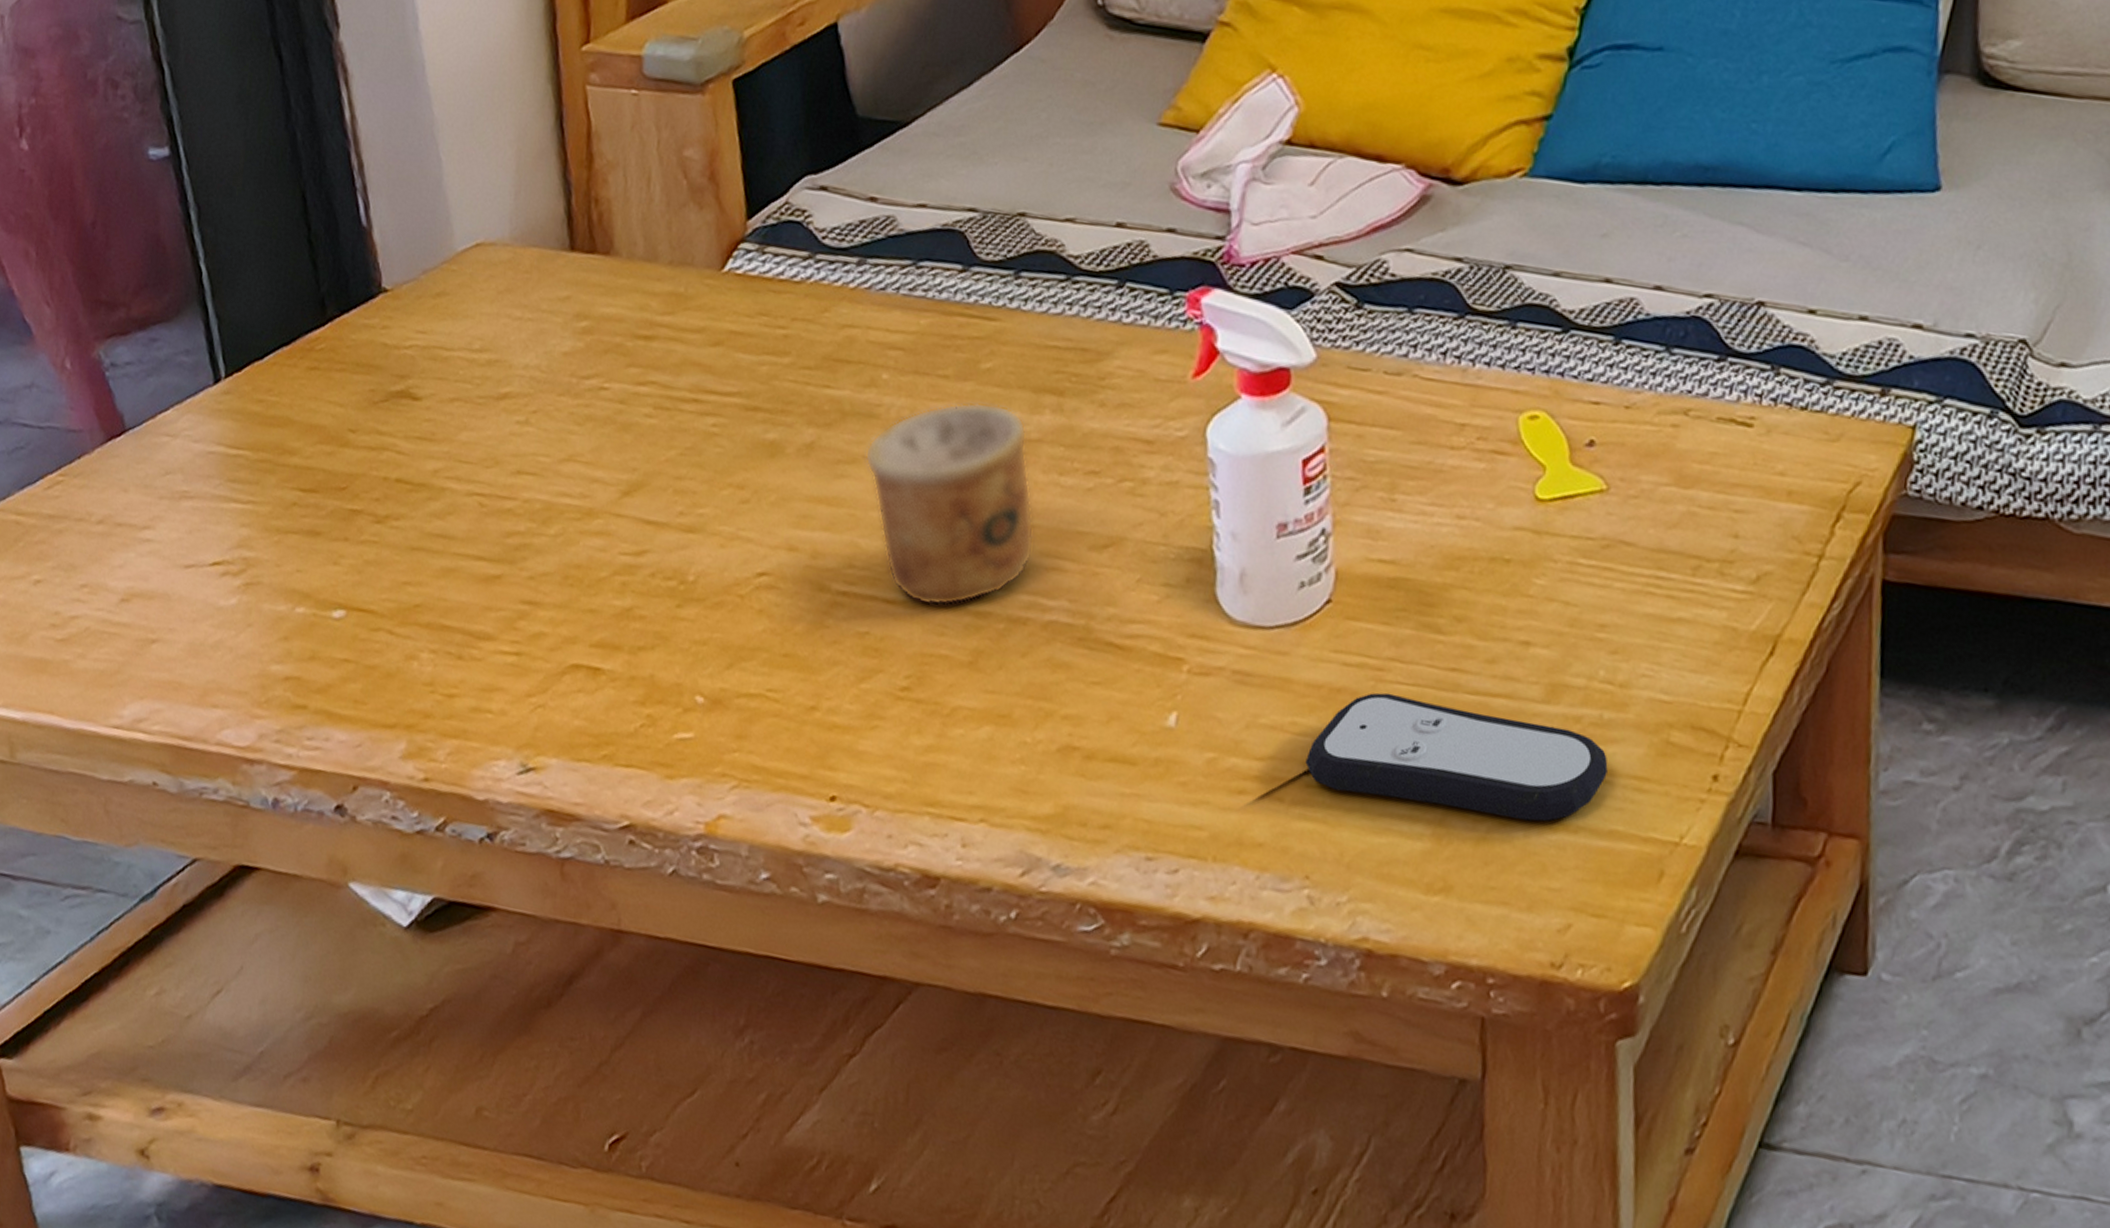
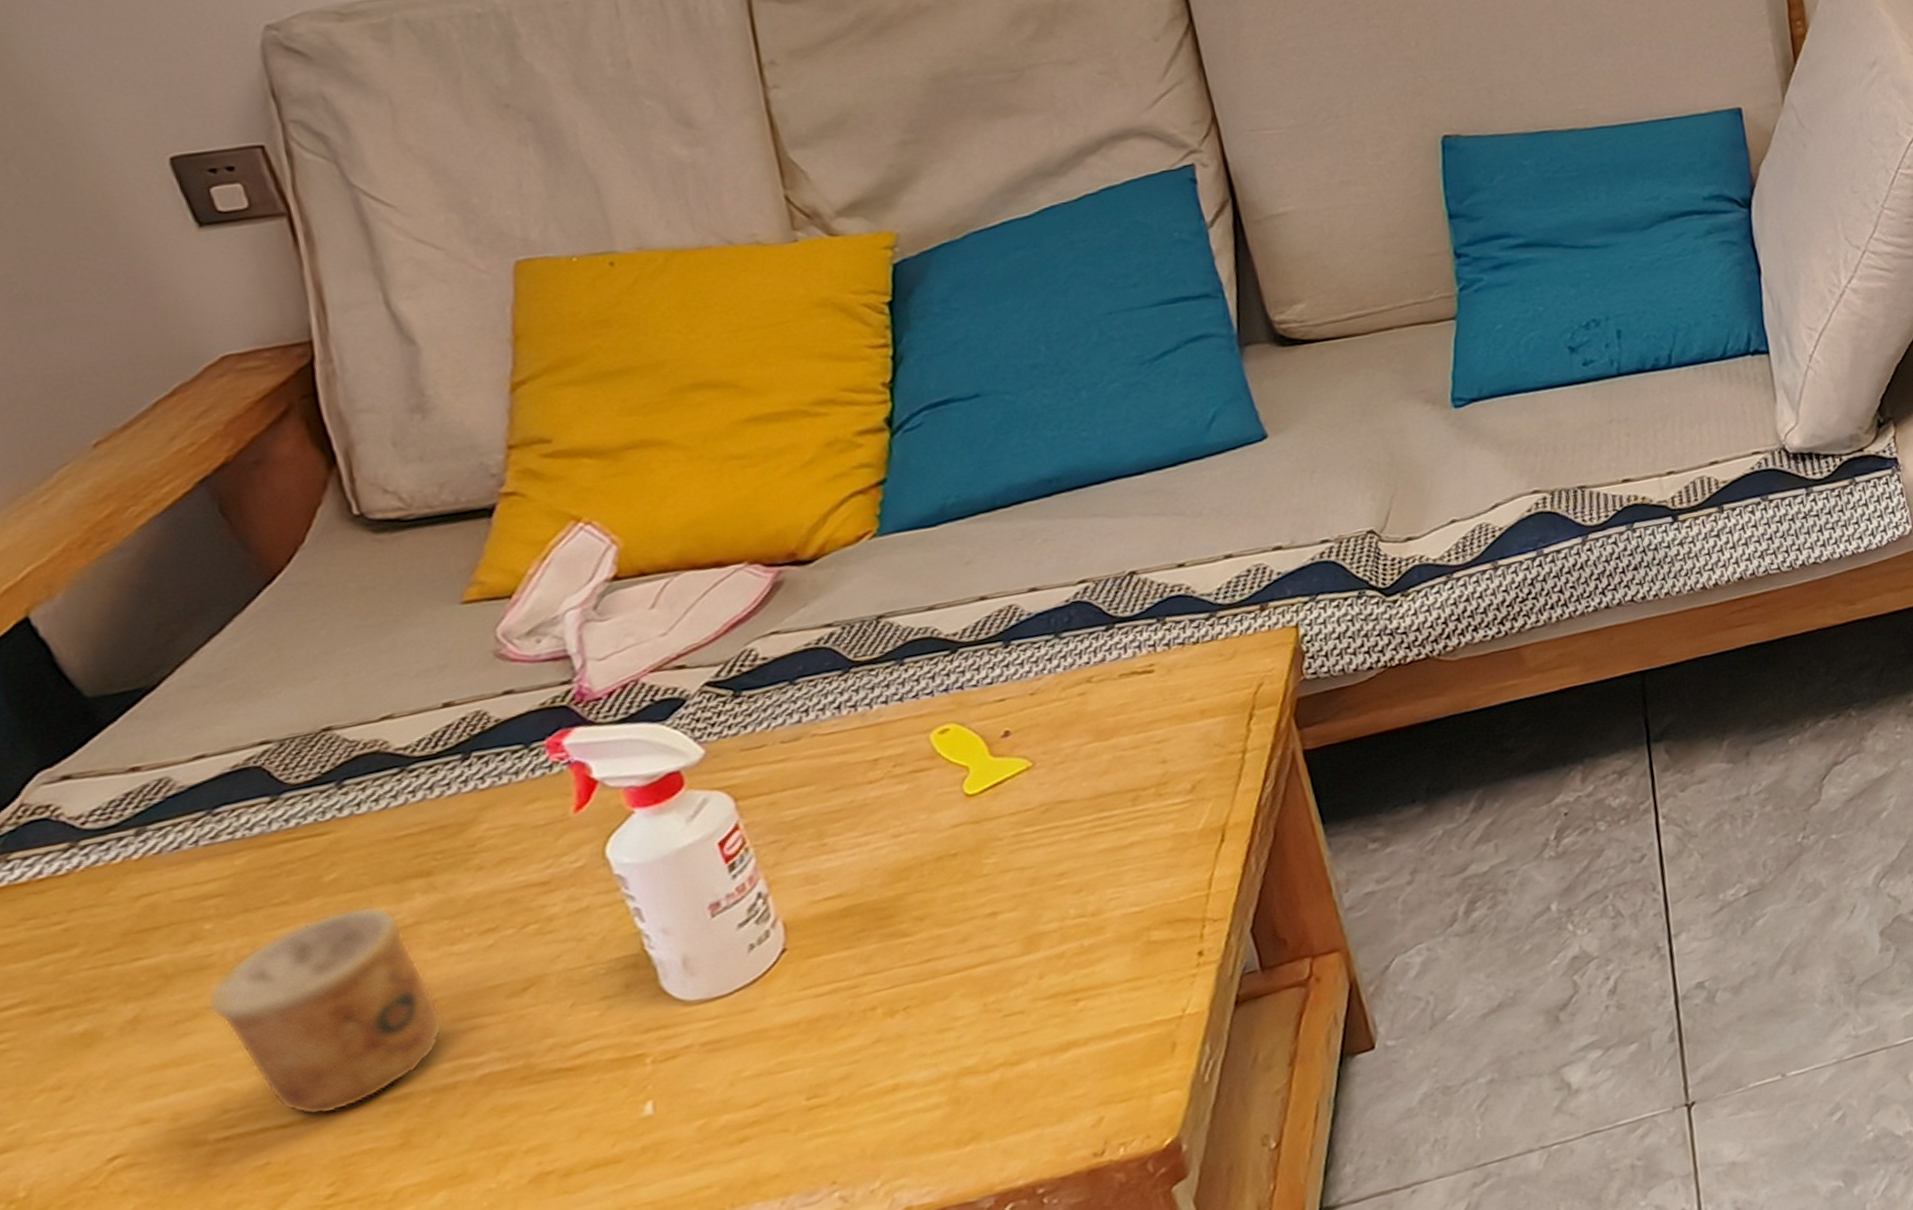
remote control: present [1305,692,1608,822] -> none [801,965,1101,1103]

